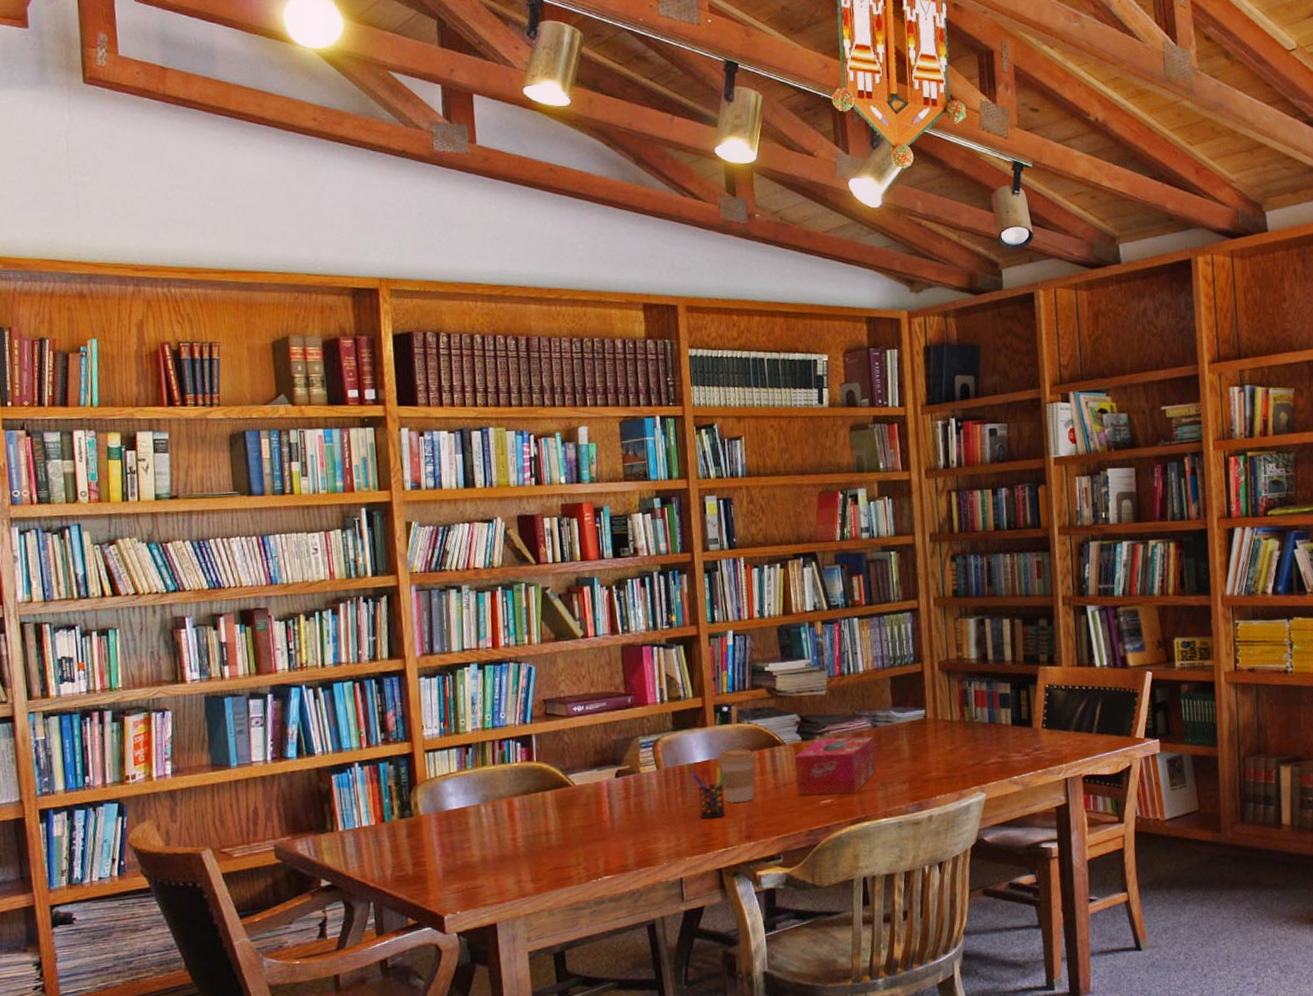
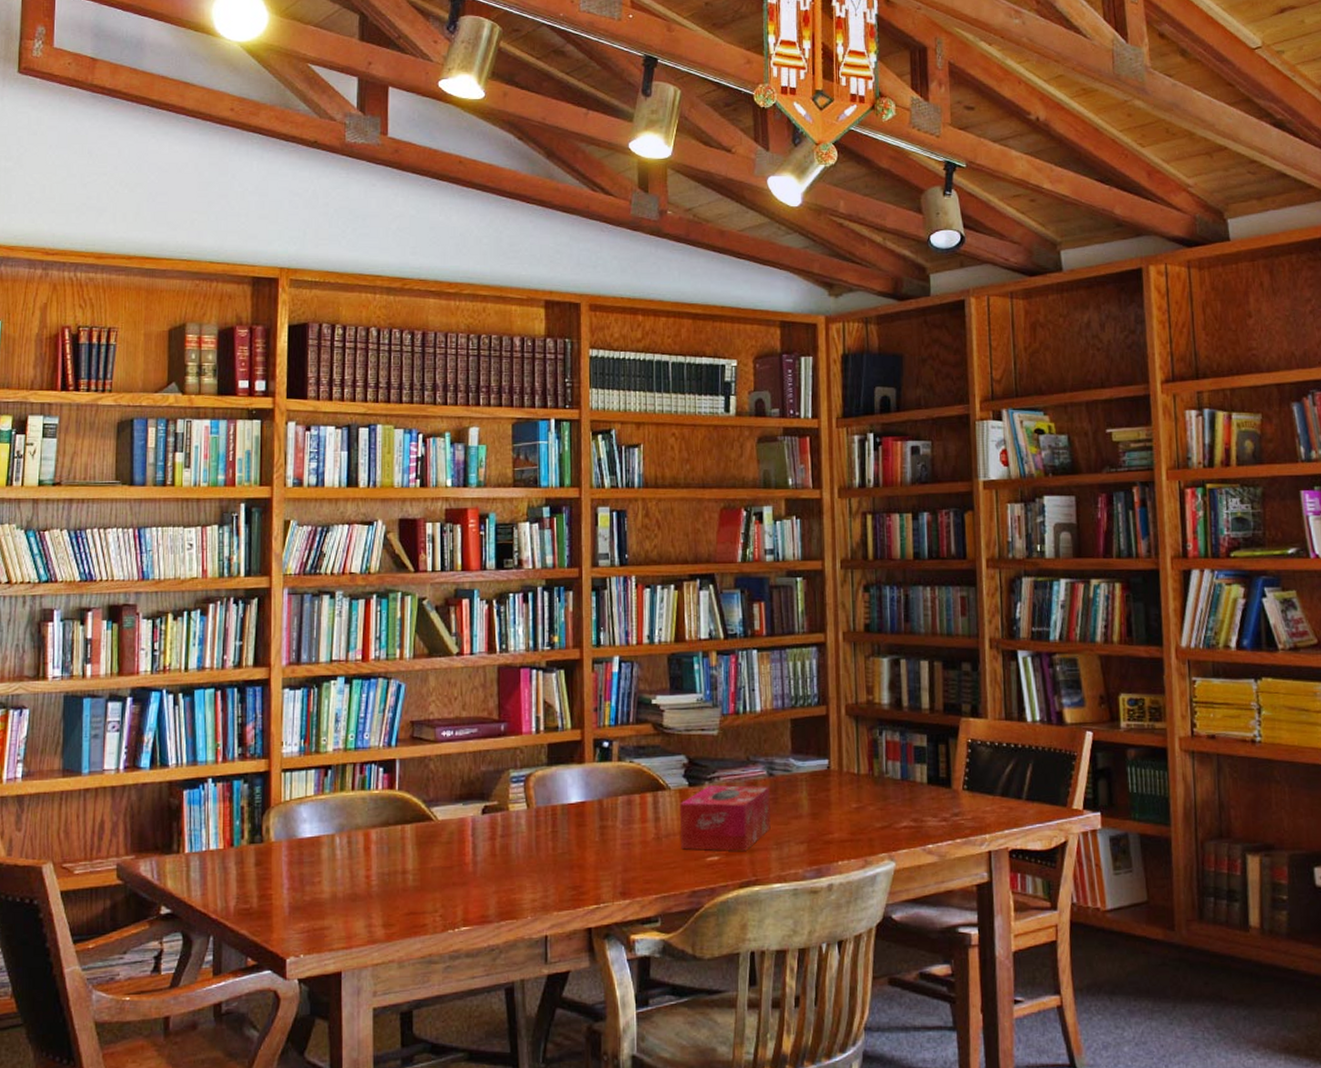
pen holder: present [692,766,728,819] -> none [565,808,604,869]
coffee cup: present [718,747,755,803] -> none [595,789,636,852]

